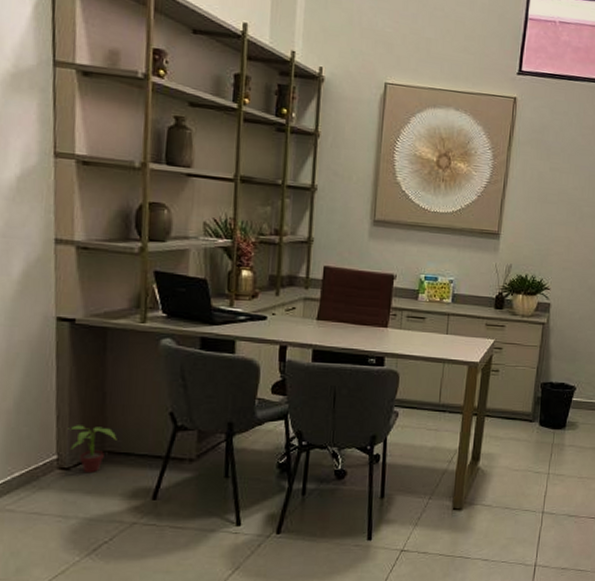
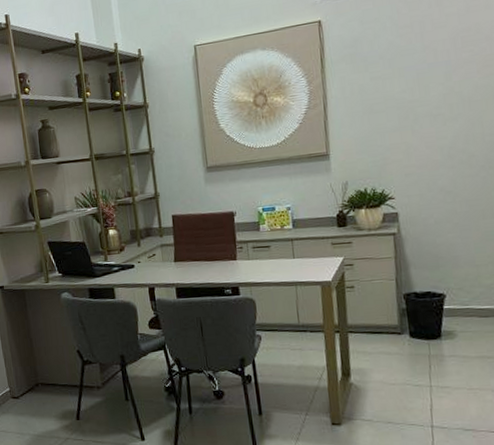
potted plant: present [68,425,117,474] -> none [12,364,45,401]

